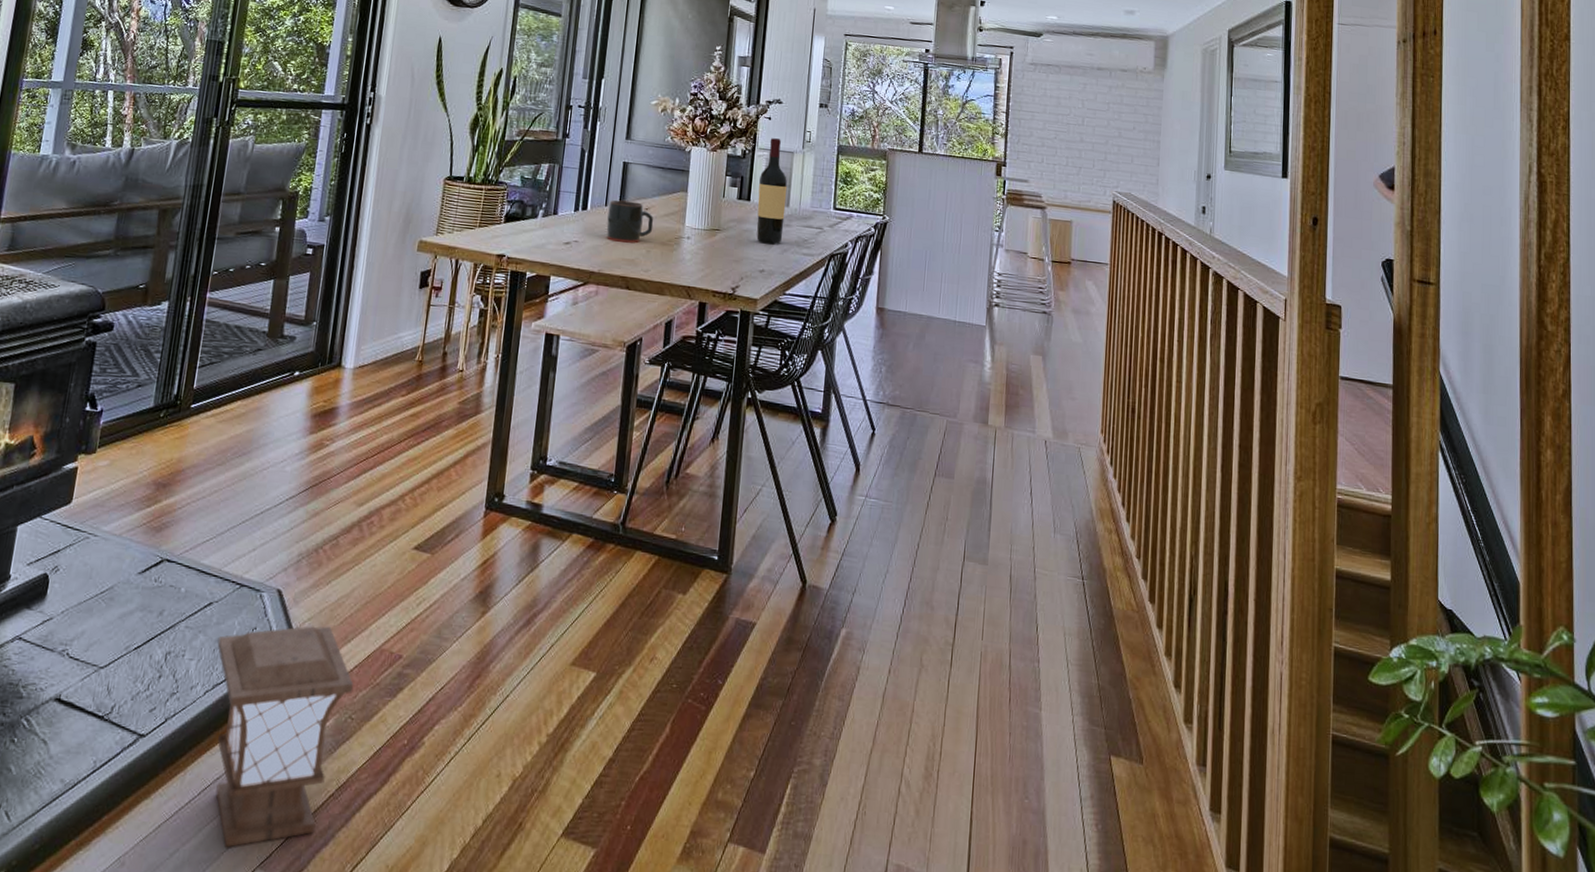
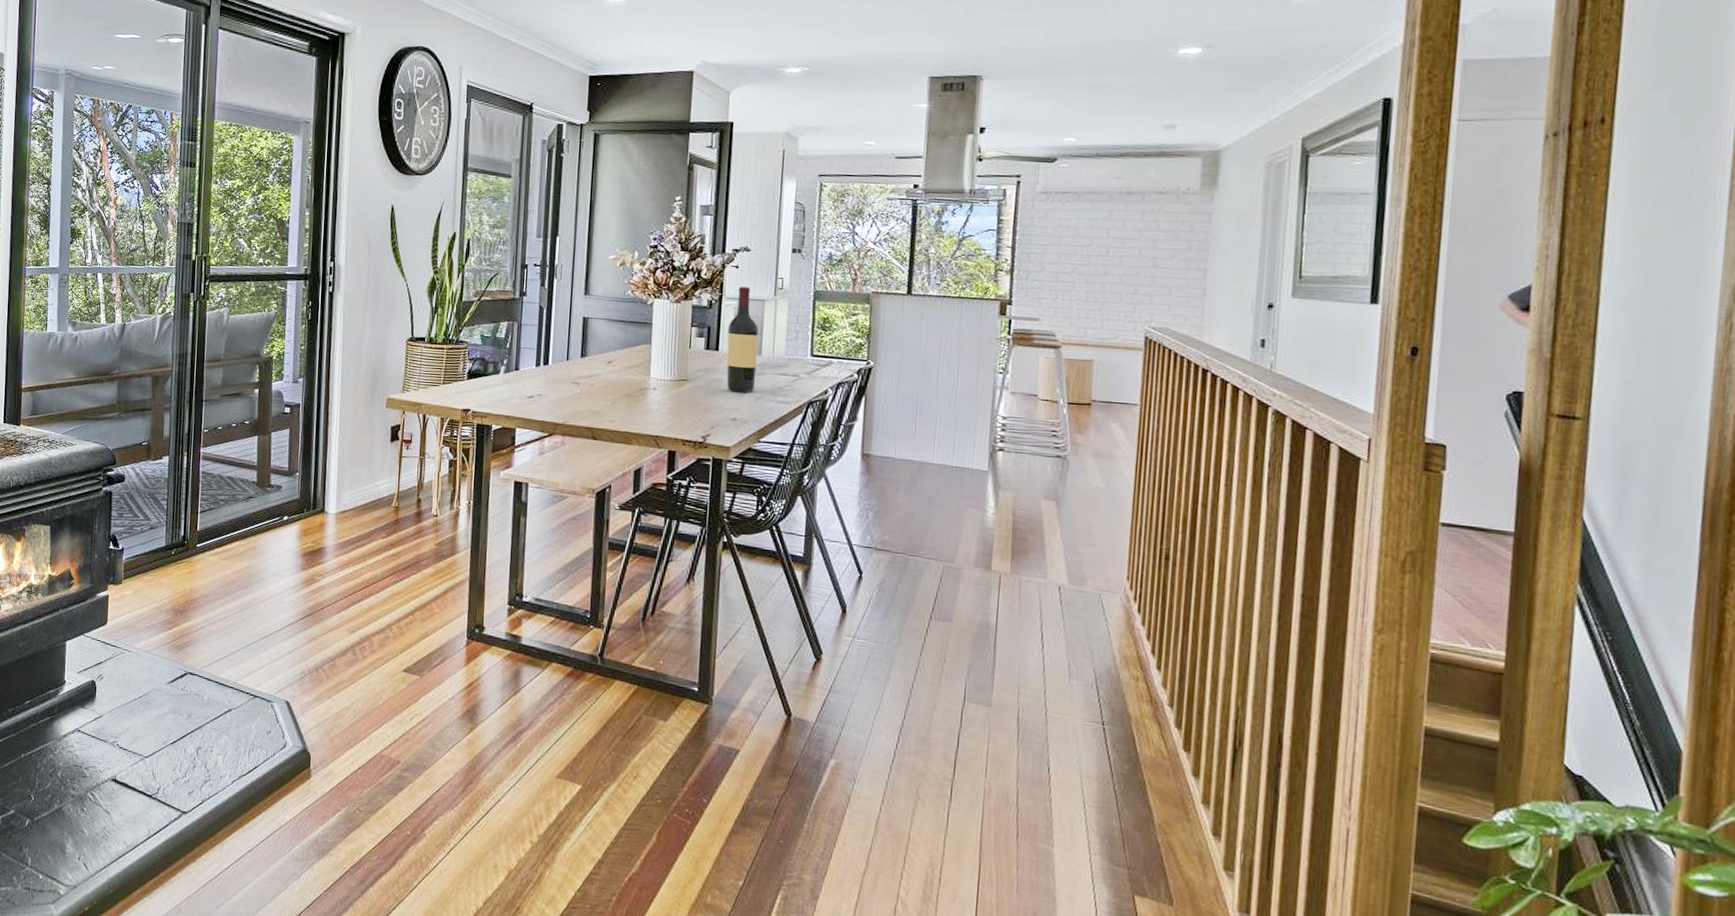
lantern: present [216,626,354,848] -> none [239,732,359,906]
mug: present [606,200,654,243] -> none [569,354,618,396]

